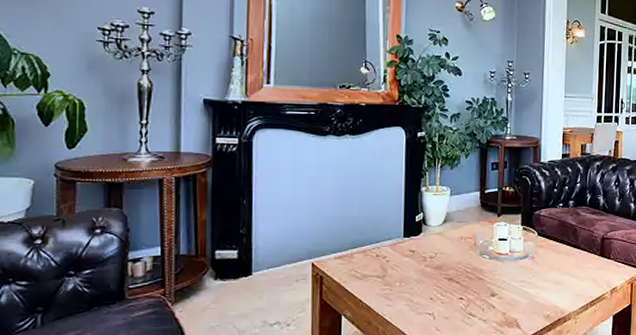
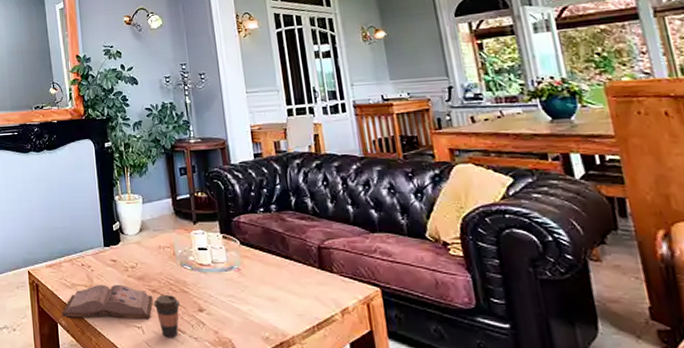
hardback book: none [348,274,448,309] -> present [62,284,153,319]
coffee cup: none [448,282,475,322] -> present [153,295,181,338]

